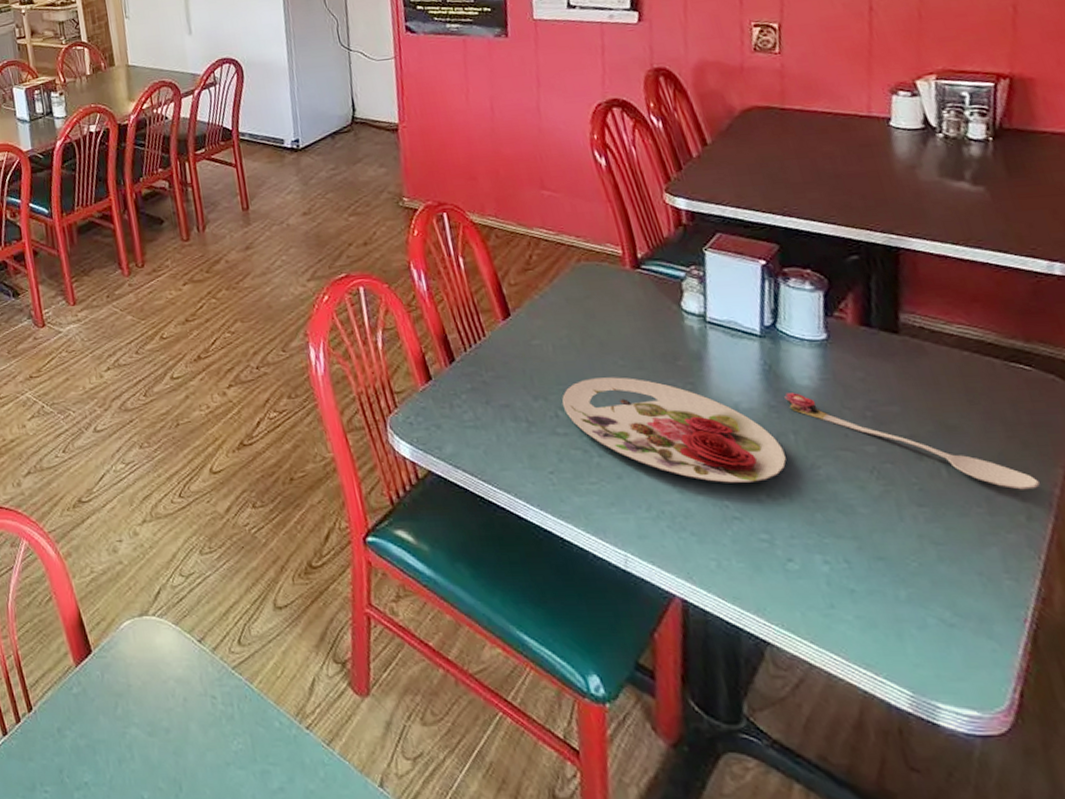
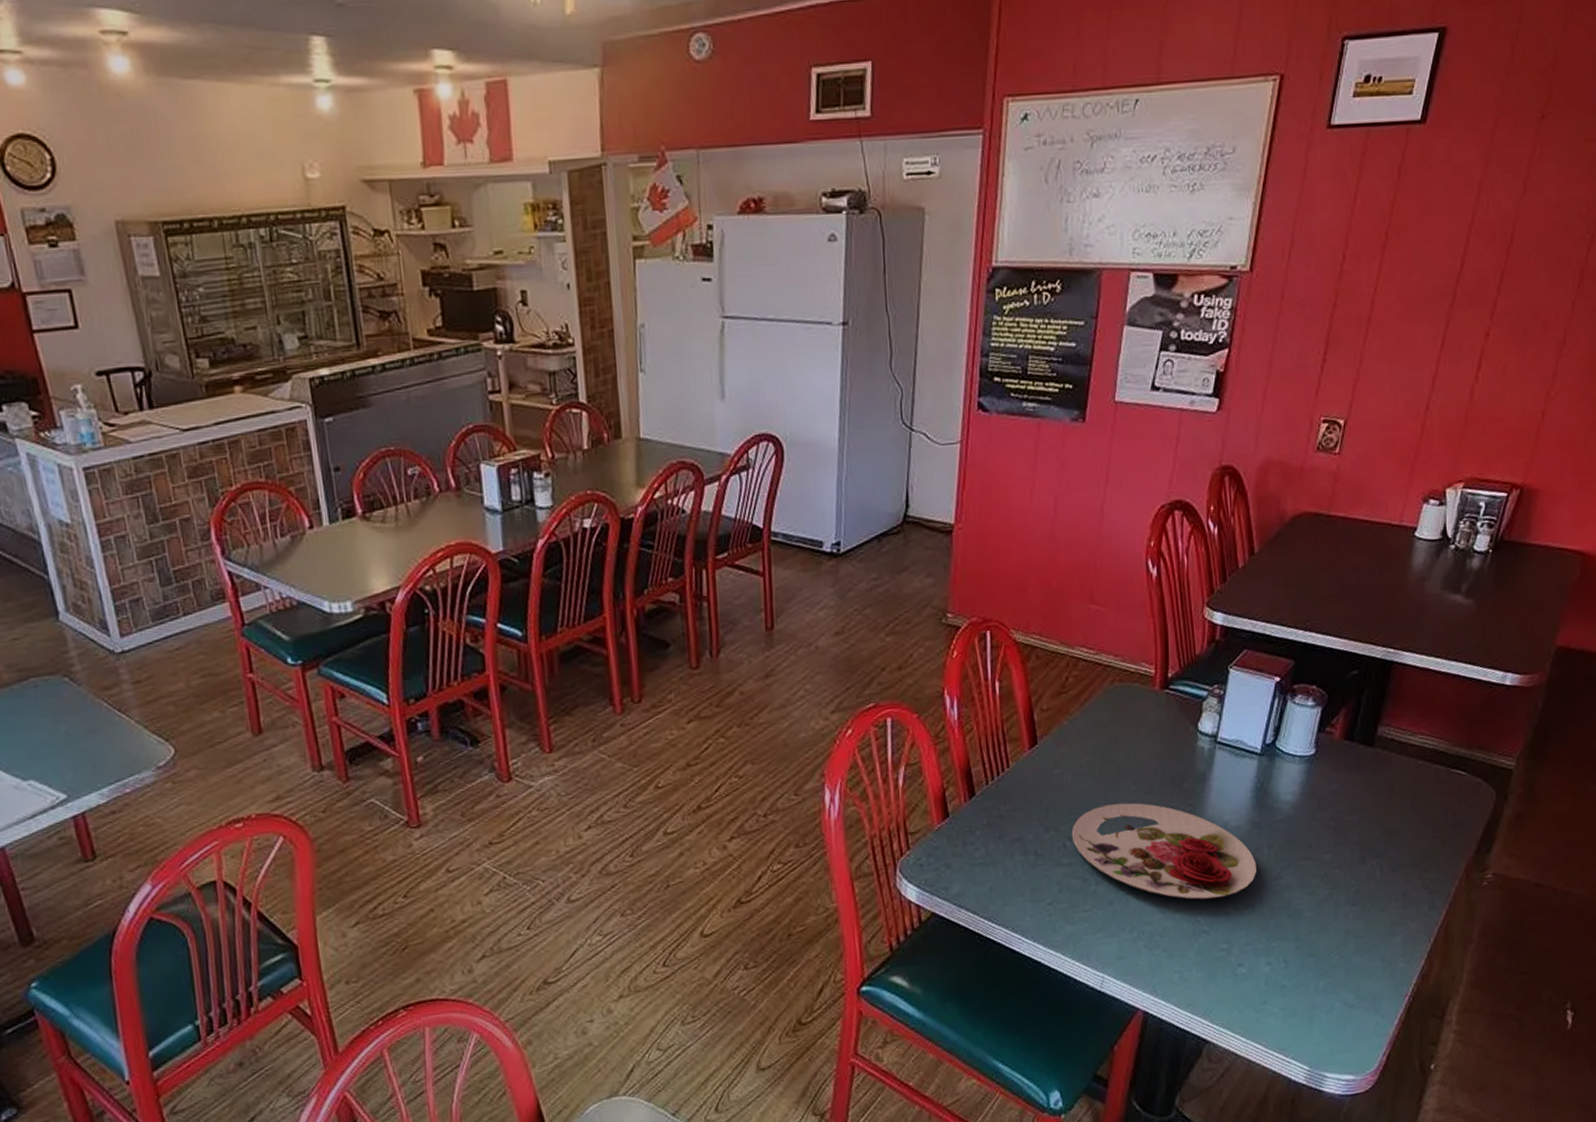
spoon: present [784,393,1040,490] -> none [1268,808,1446,884]

